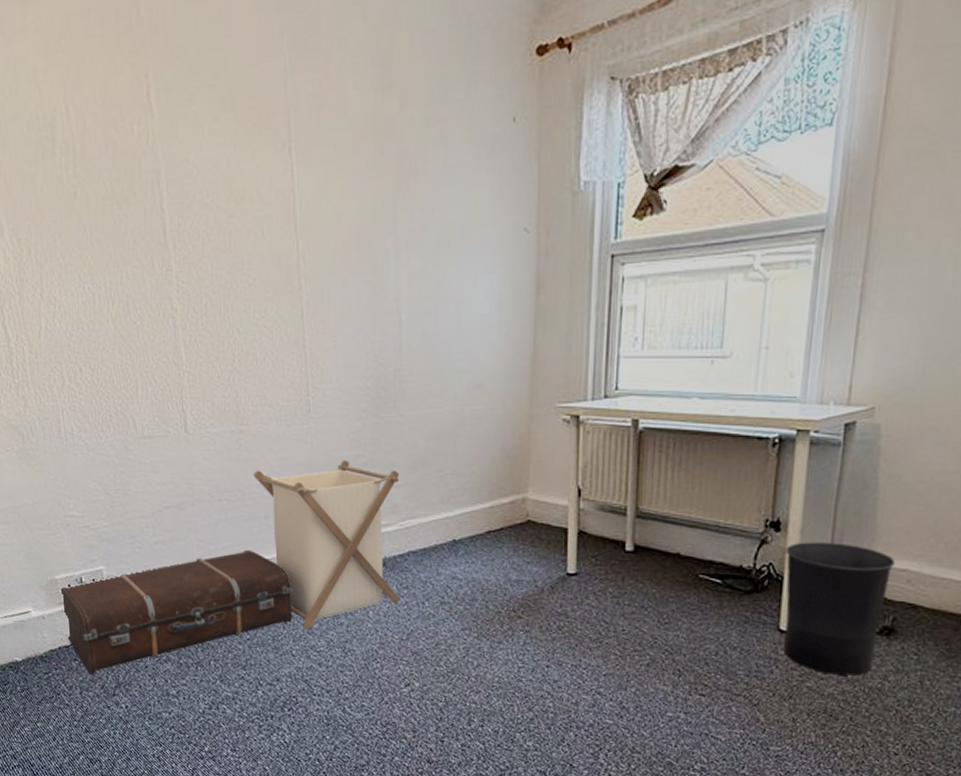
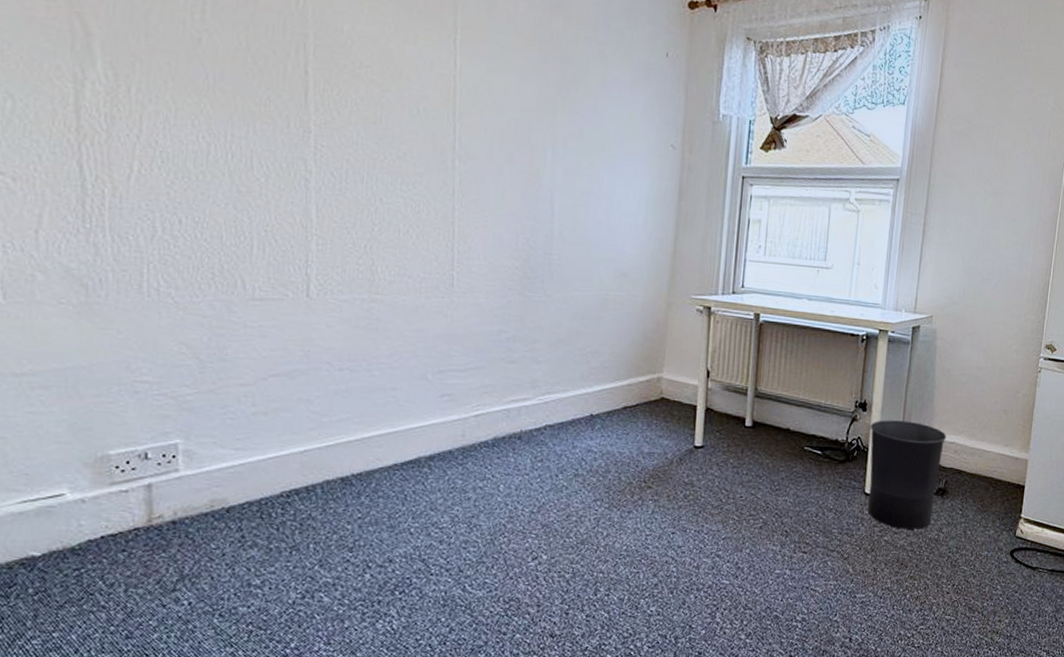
suitcase: present [61,549,293,675] -> none [112,422,417,568]
laundry basket: present [253,460,400,629] -> none [383,334,542,505]

